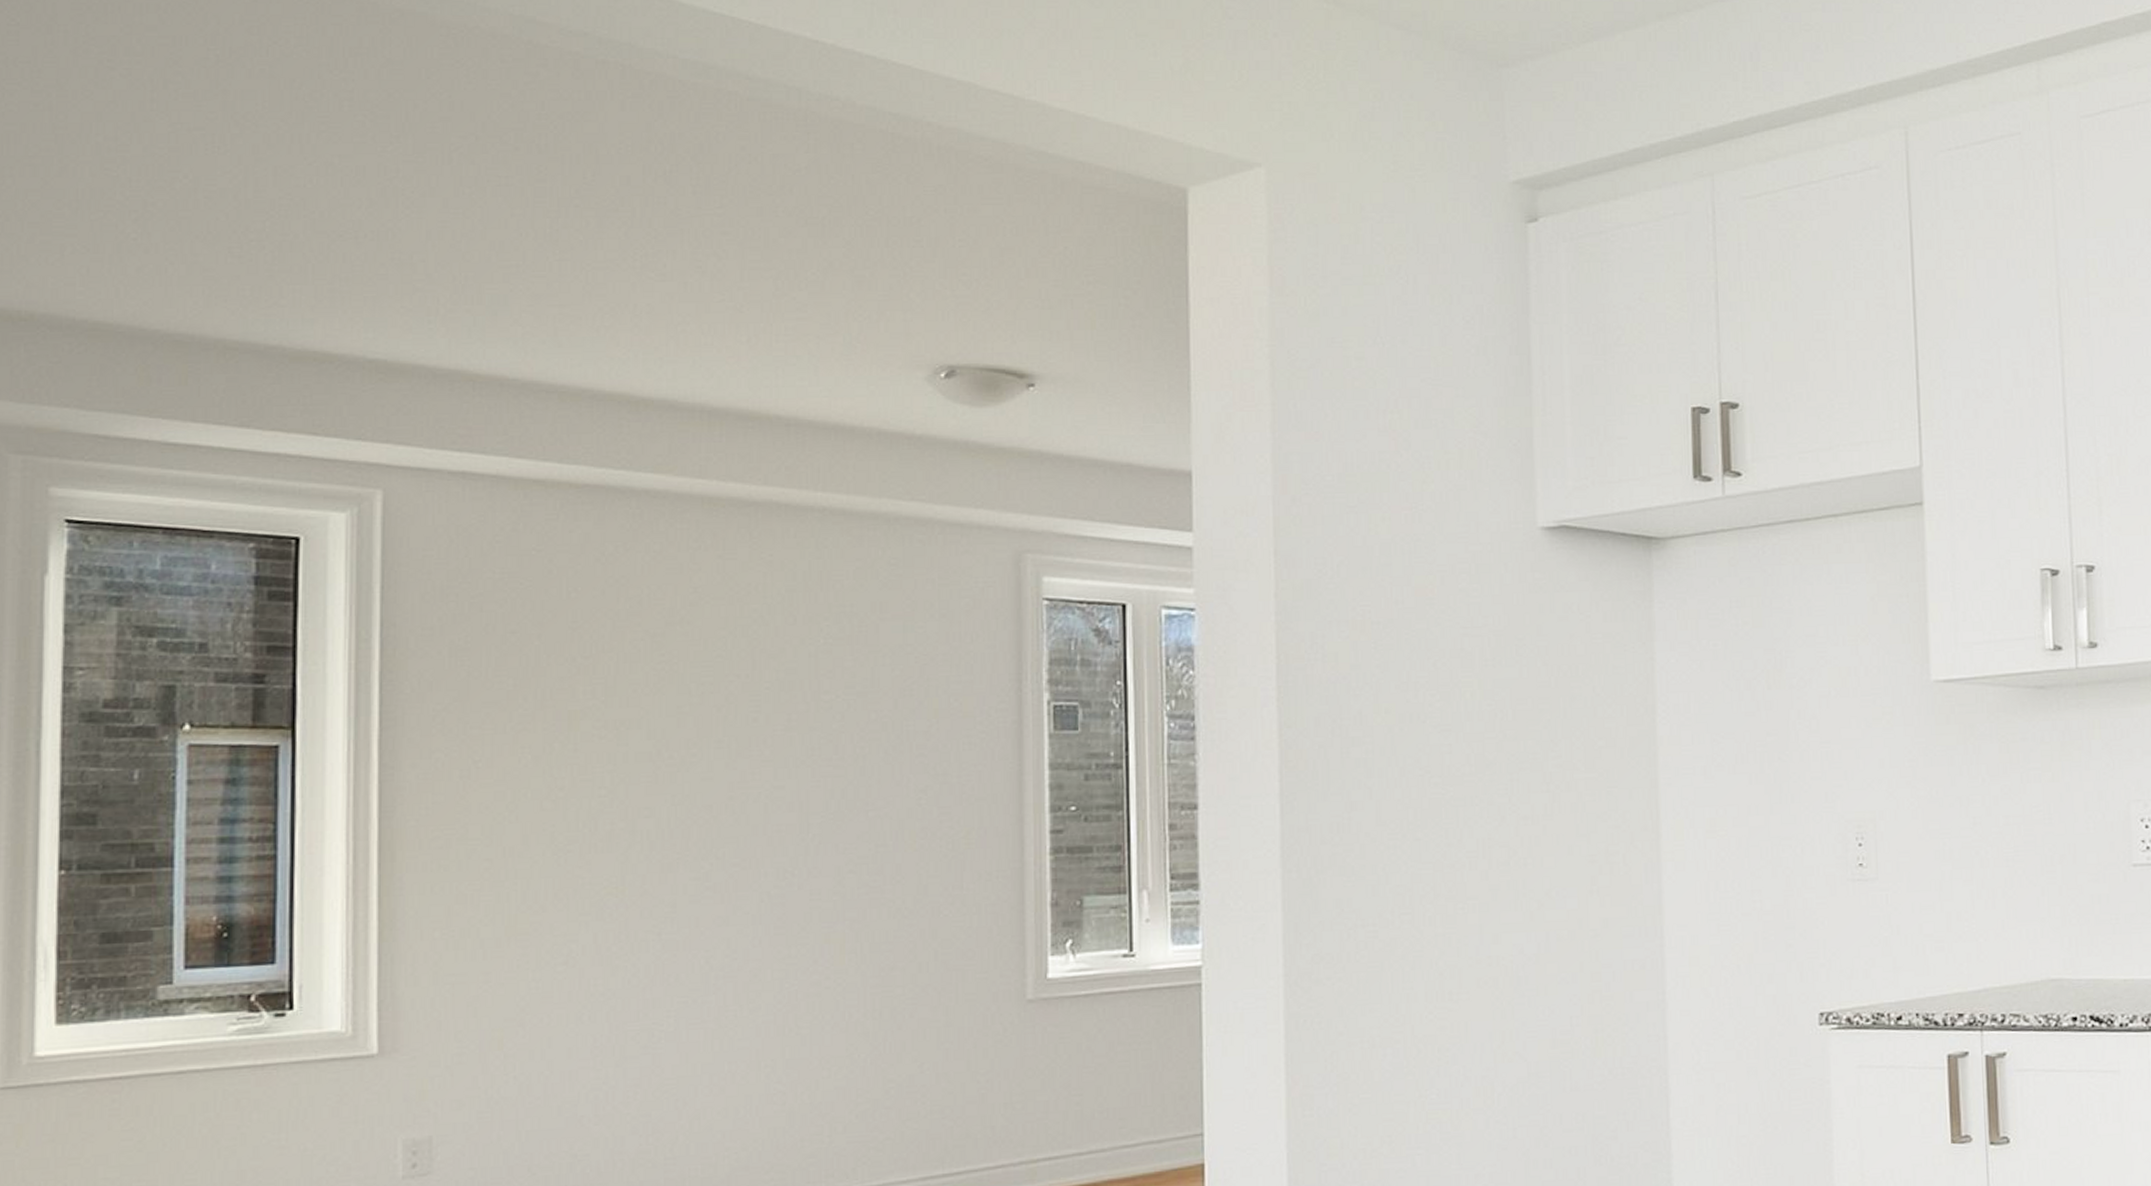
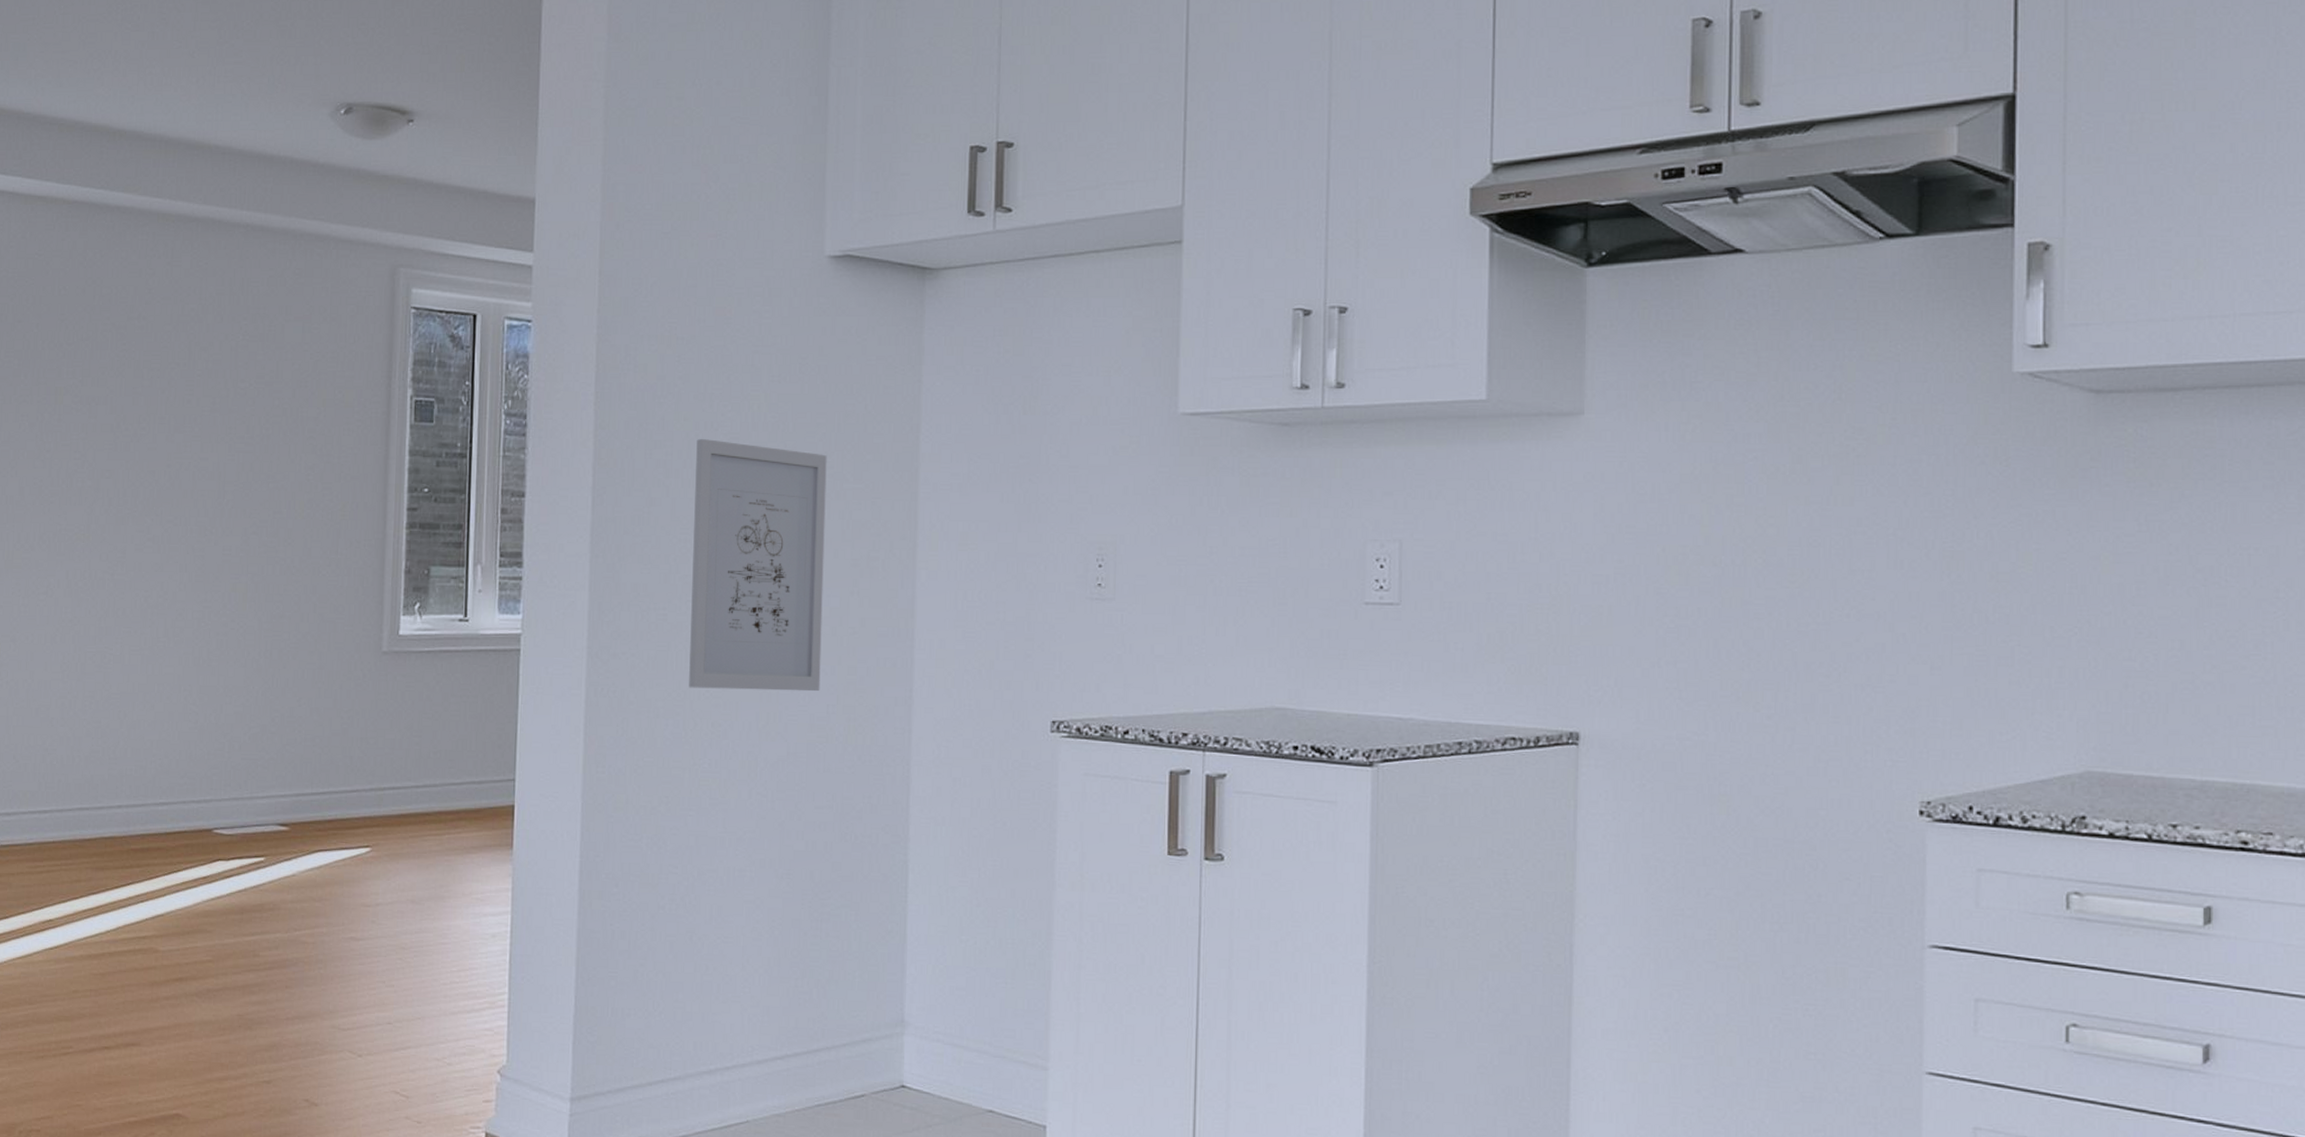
wall art: none [1402,733,1561,1011] -> present [689,439,827,692]

